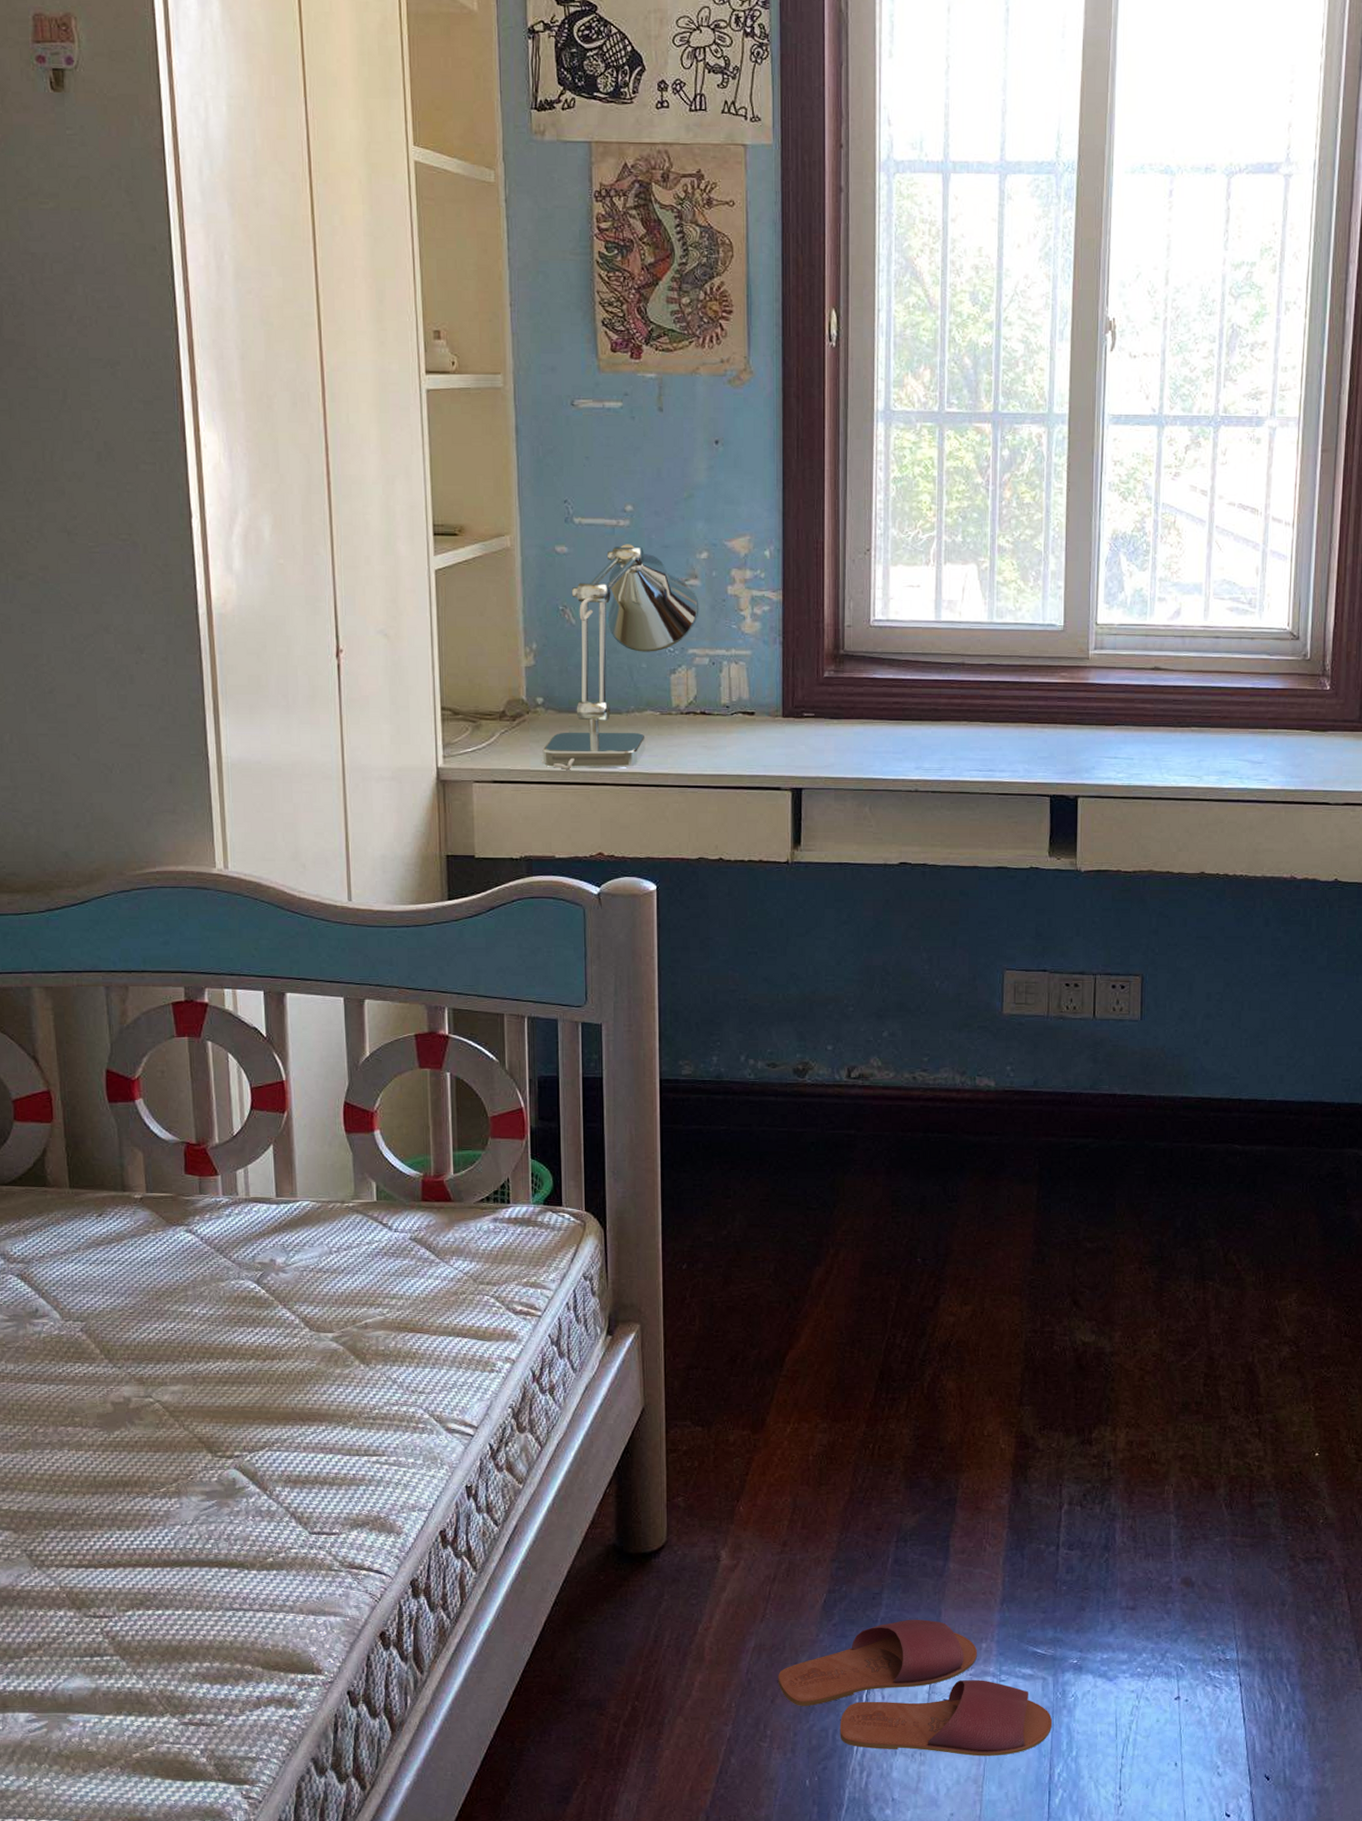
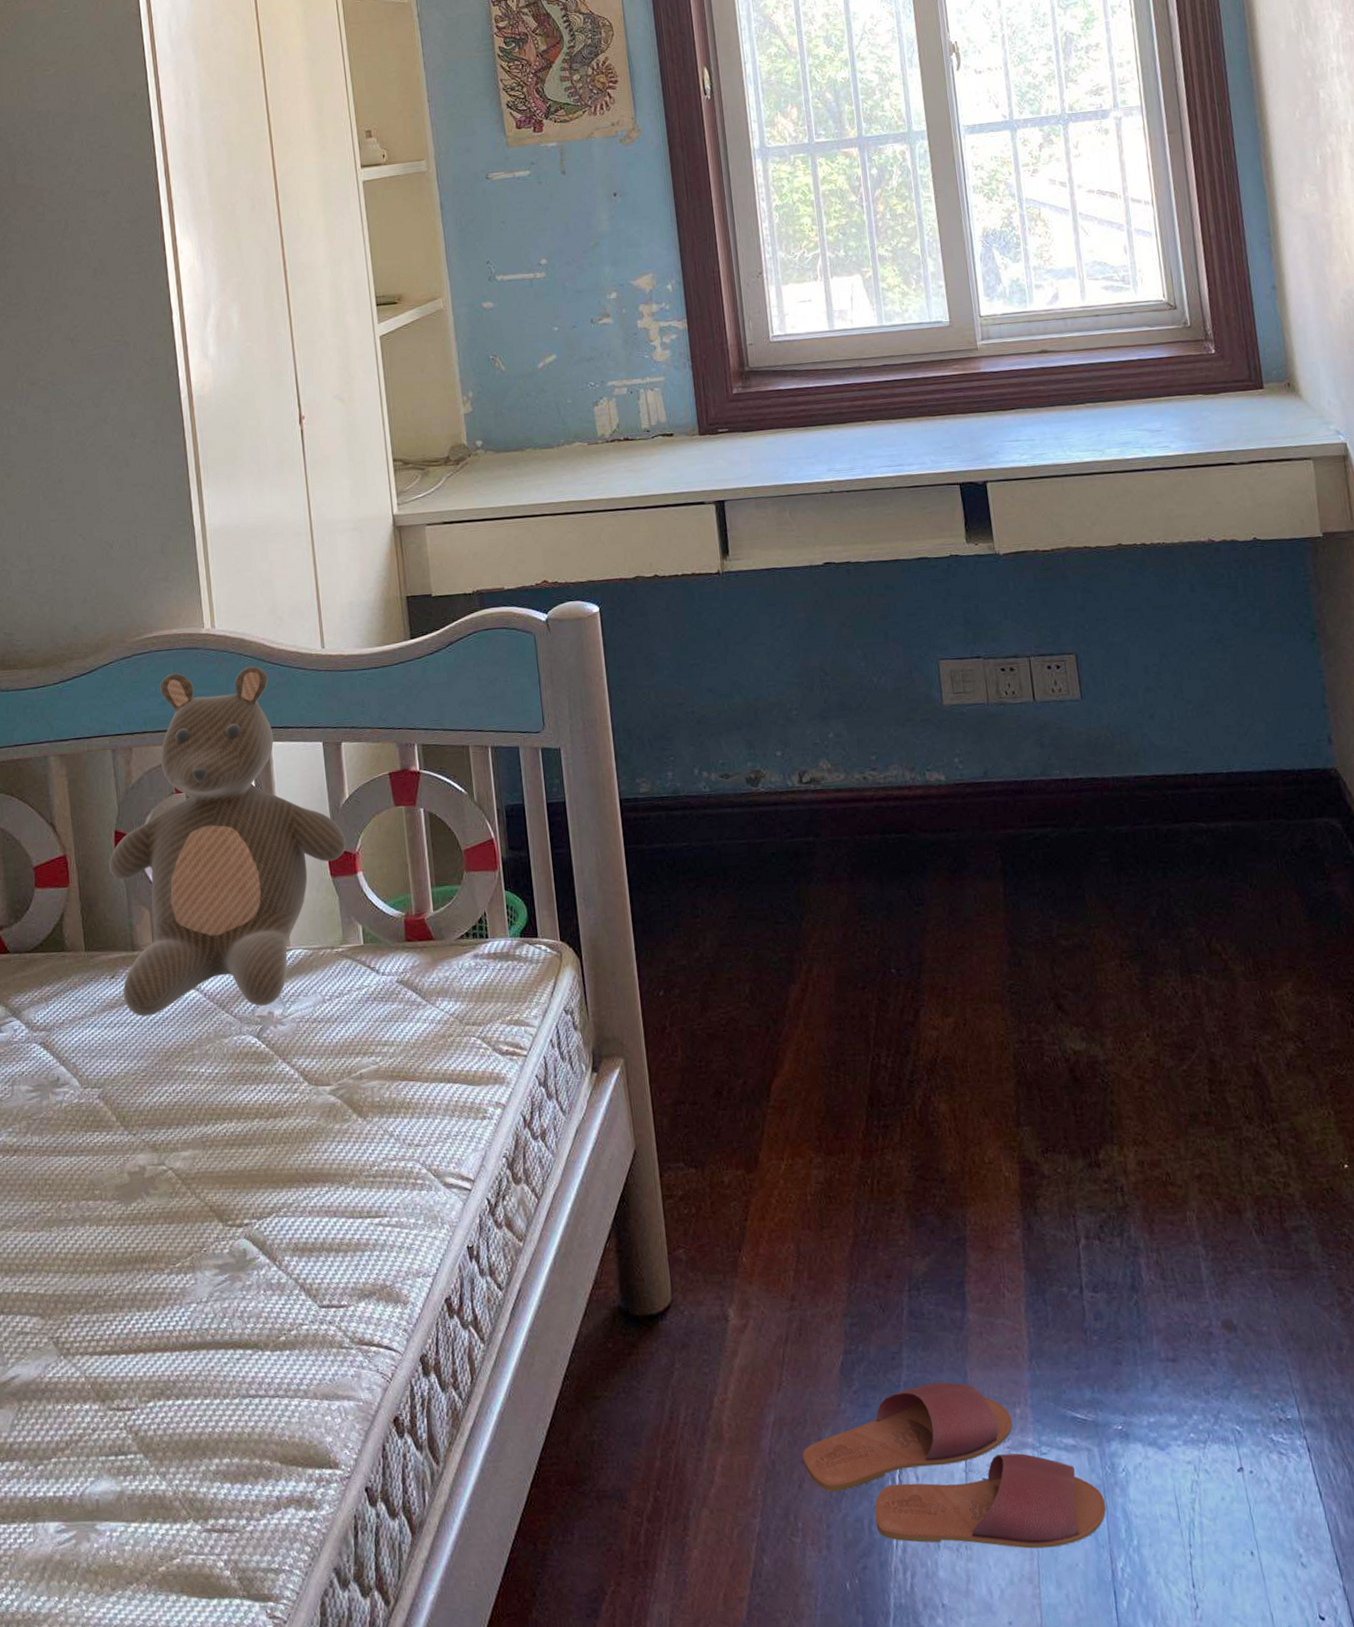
stuffed bear: none [99,912,364,1256] -> present [109,666,346,1017]
desk lamp: present [541,544,699,771] -> none [485,293,614,506]

